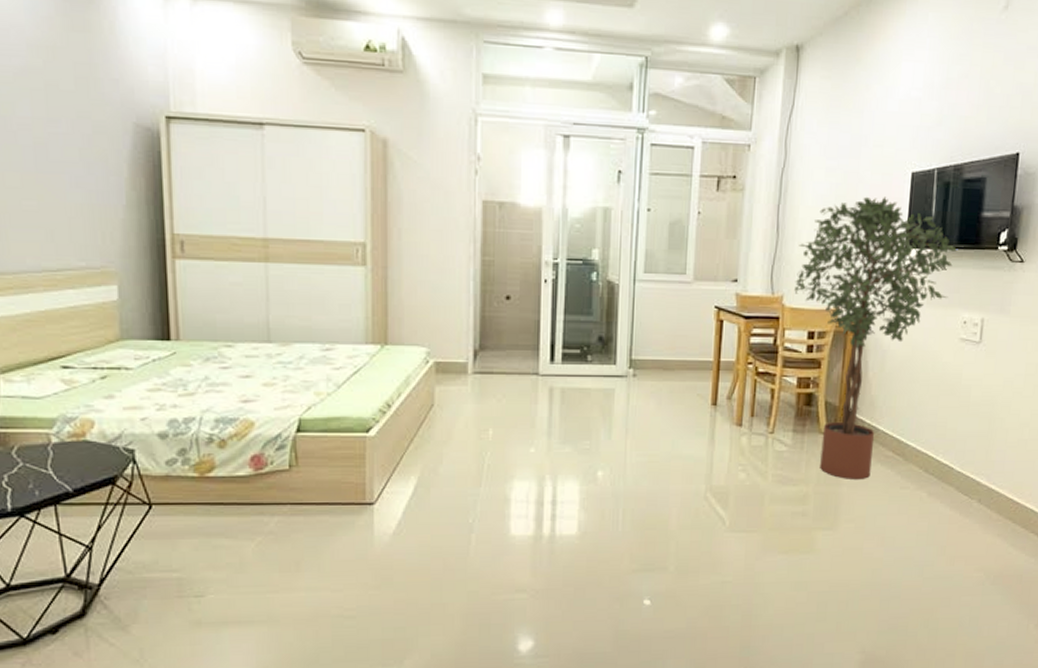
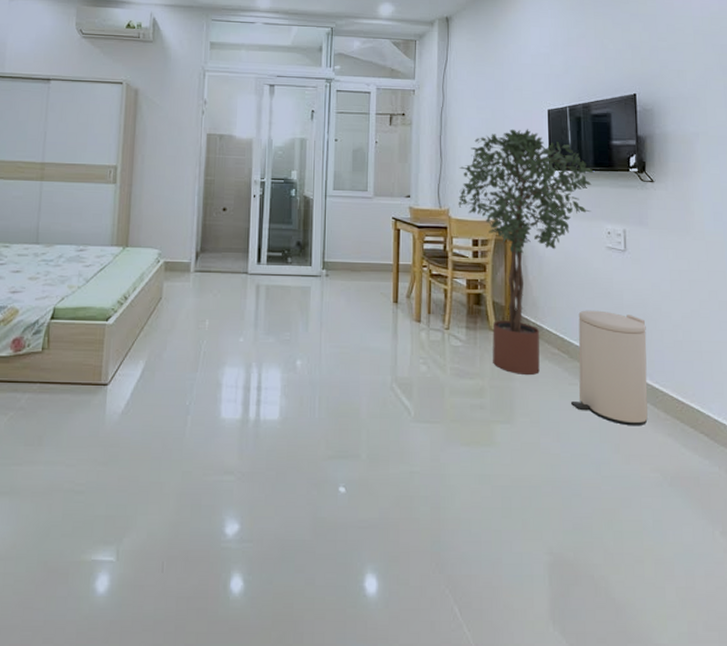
pedal bin: none [899,409,991,528] -> present [570,310,648,426]

